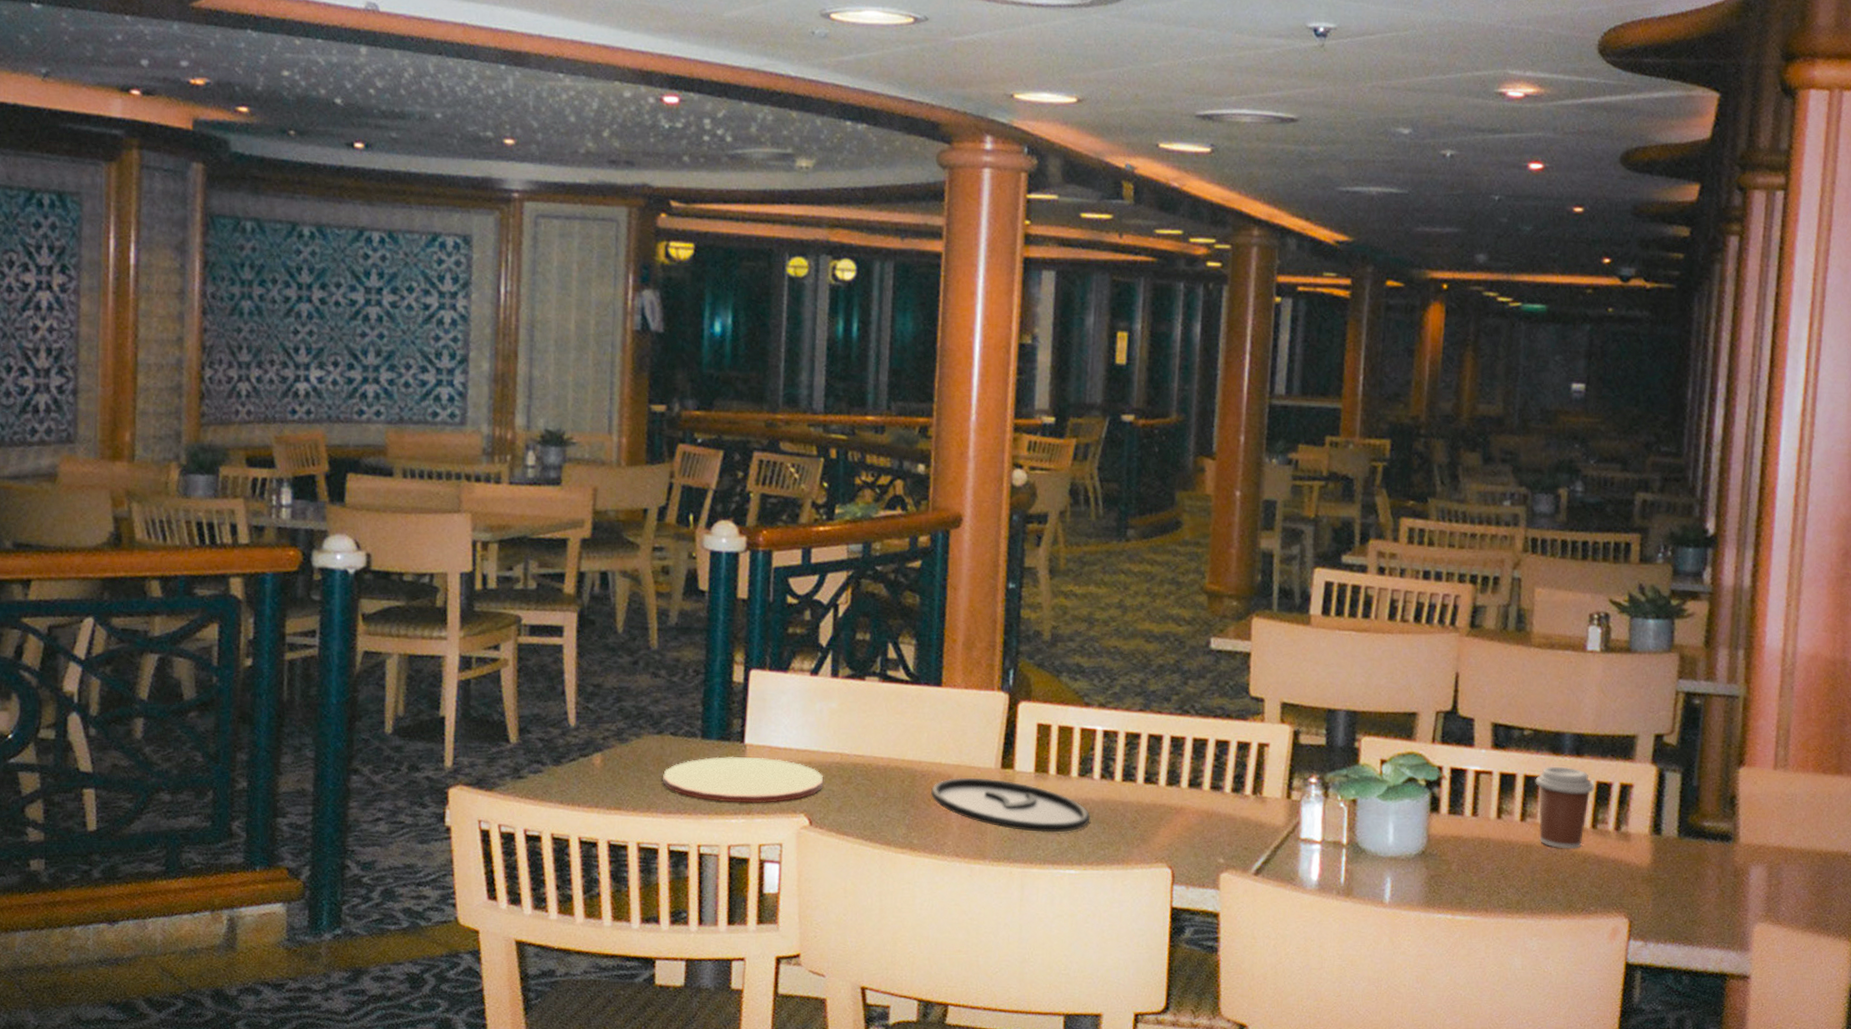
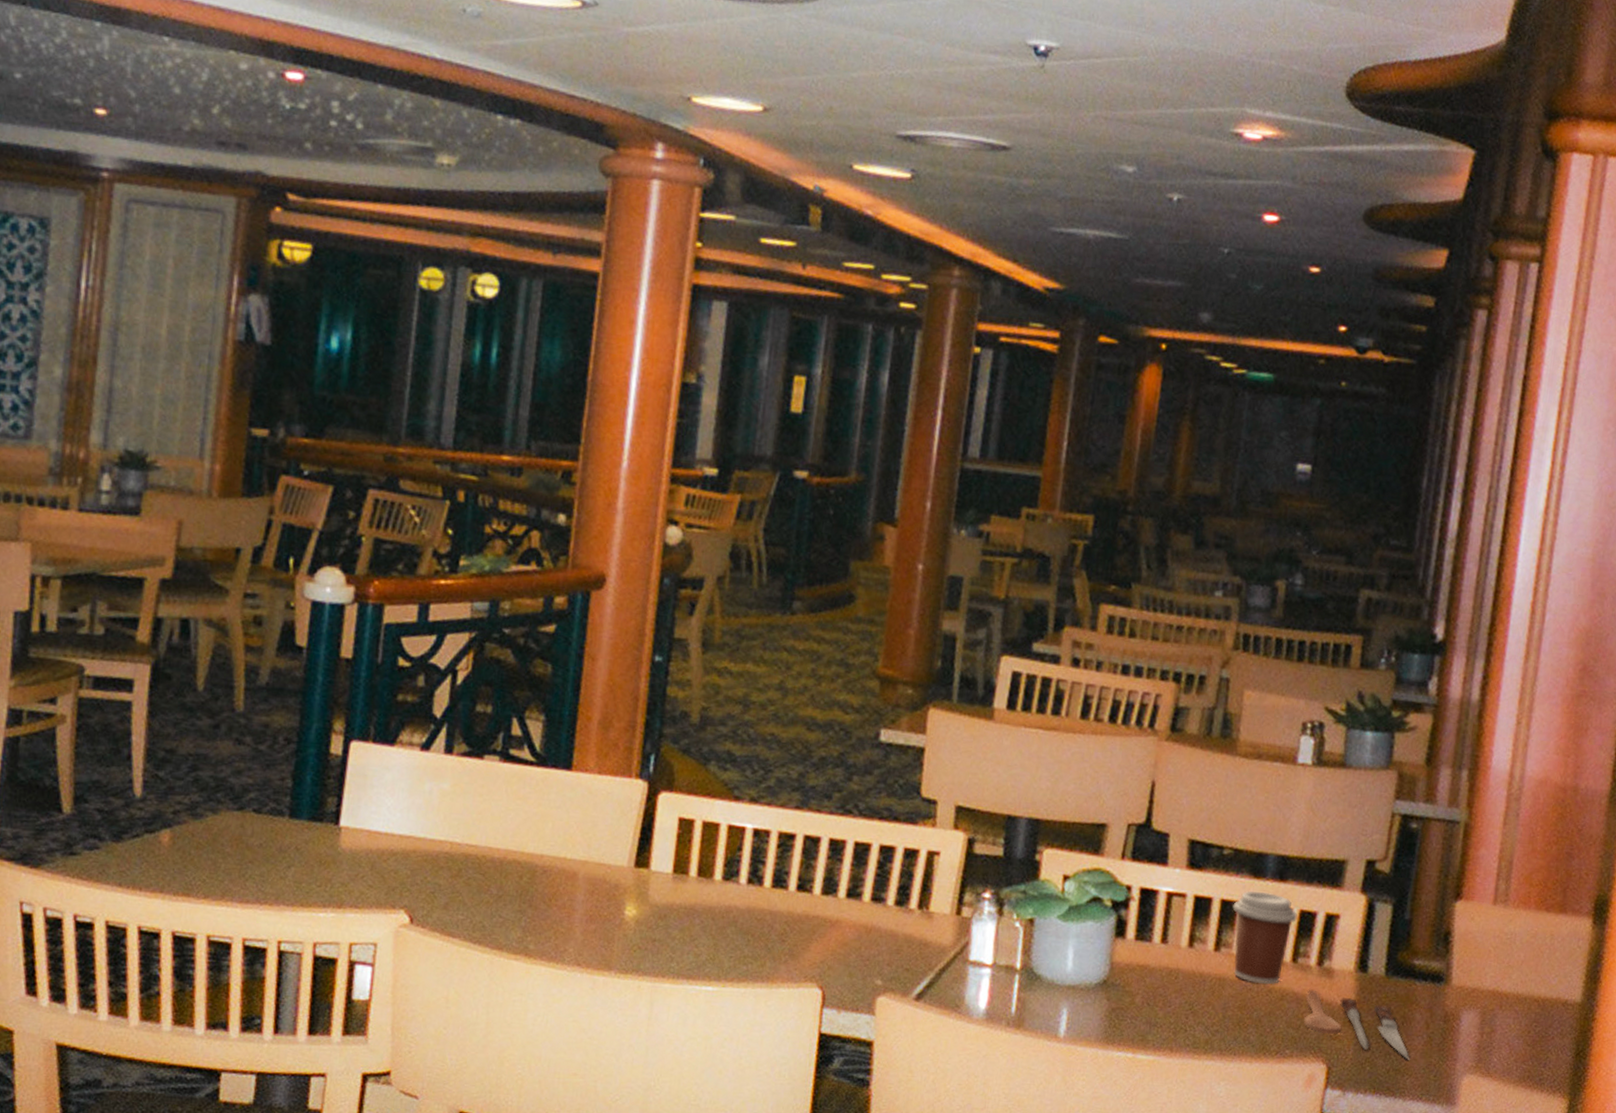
plate: present [663,756,823,804] -> none [241,839,429,896]
plate: present [931,777,1091,833] -> none [552,875,735,943]
spoon: none [1606,852,1705,912] -> present [1304,989,1410,1060]

